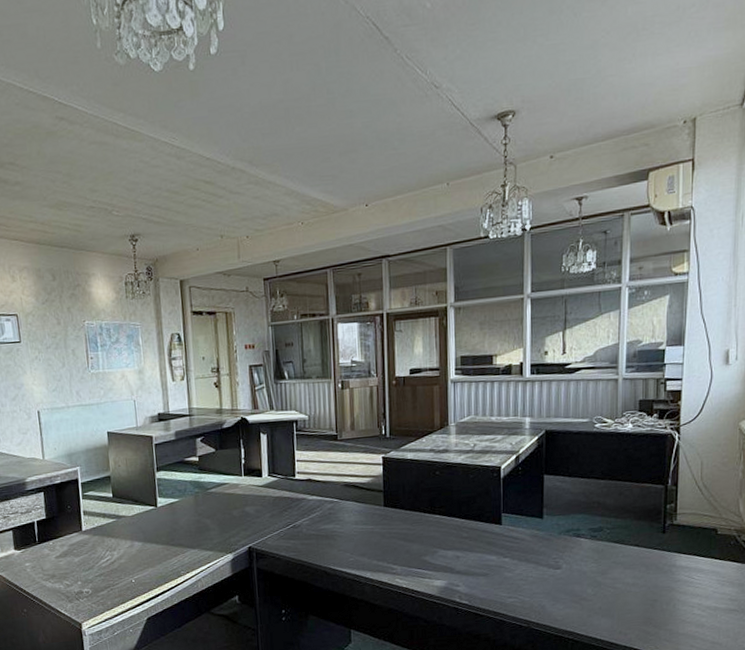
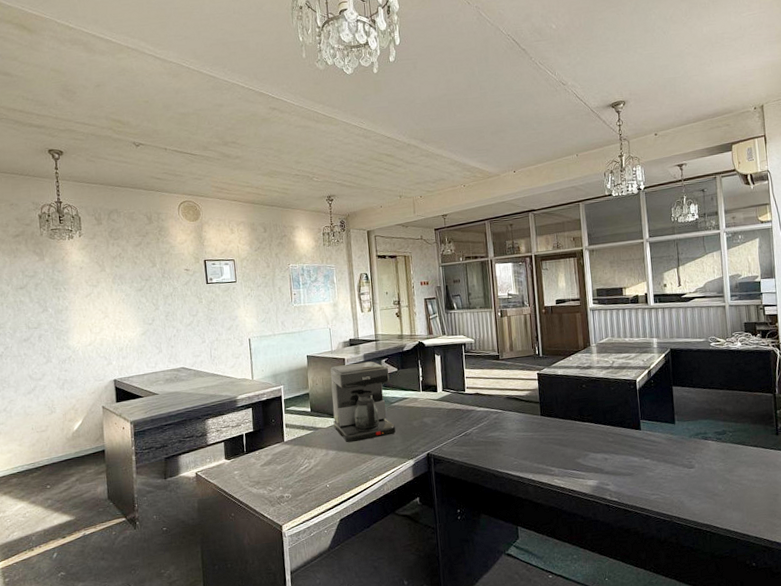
coffee maker: none [135,440,213,534] -> present [330,361,396,443]

